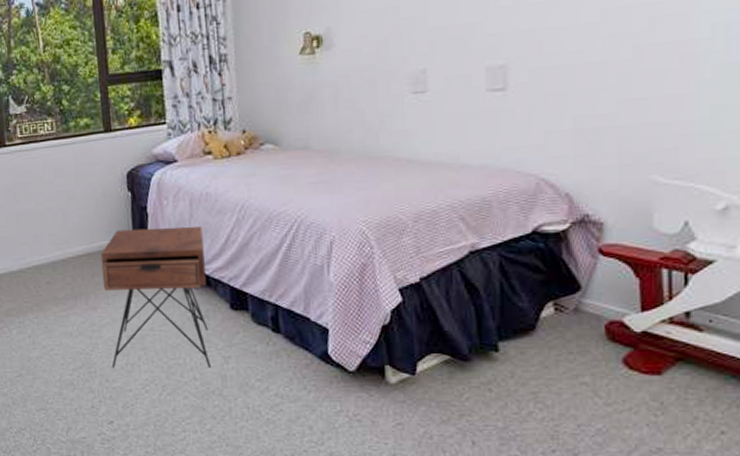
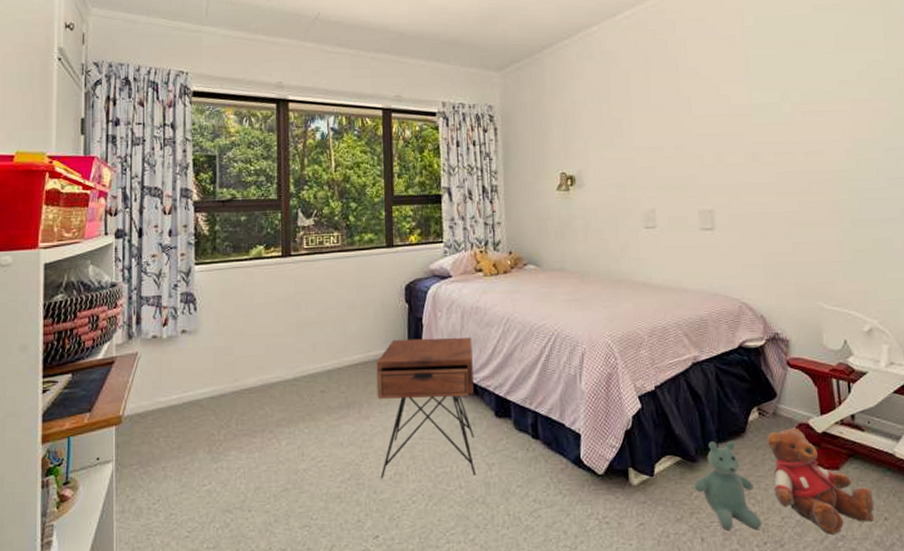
stuffed bear: none [466,339,550,436] -> present [694,441,761,530]
teddy bear: none [564,326,707,446] -> present [767,428,874,534]

